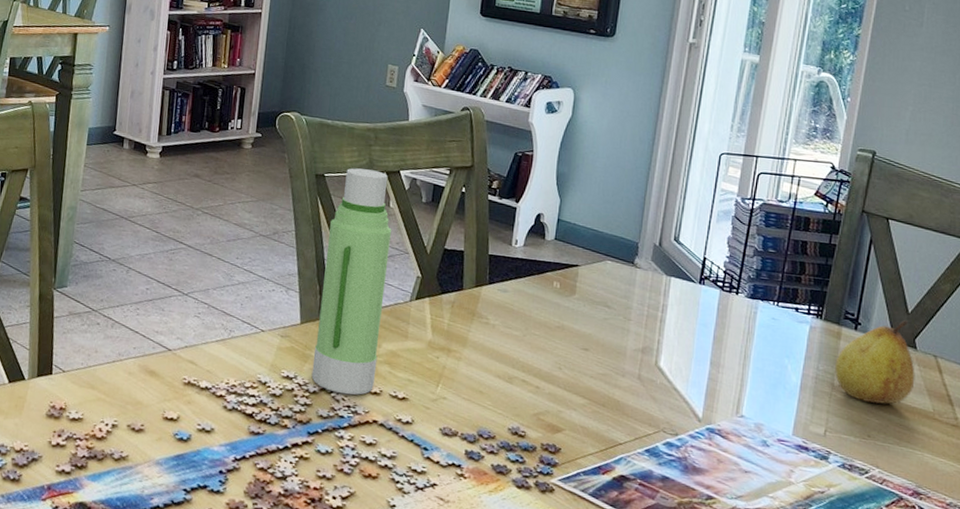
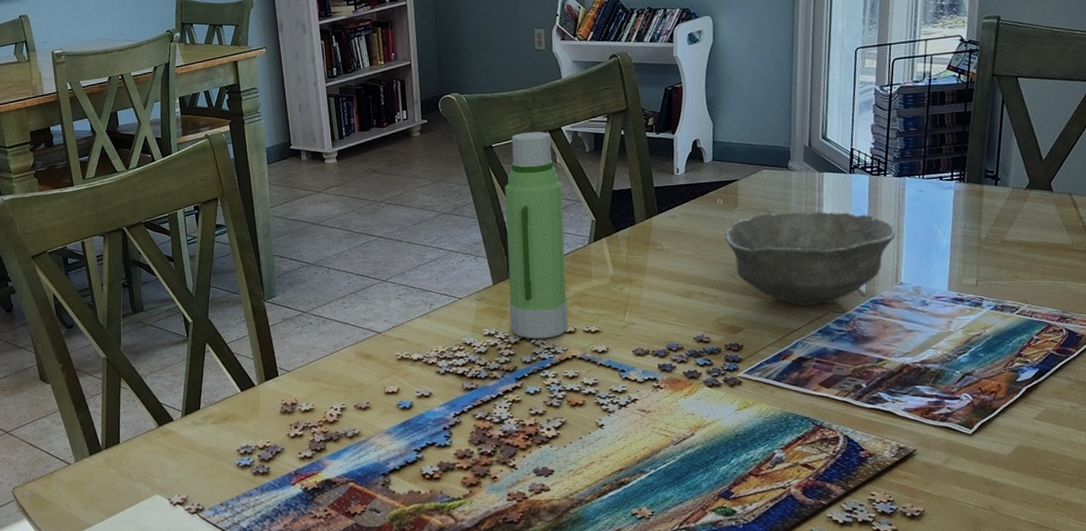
bowl: none [557,308,742,422] -> present [725,212,895,306]
fruit: present [835,320,915,404] -> none [980,167,1054,248]

